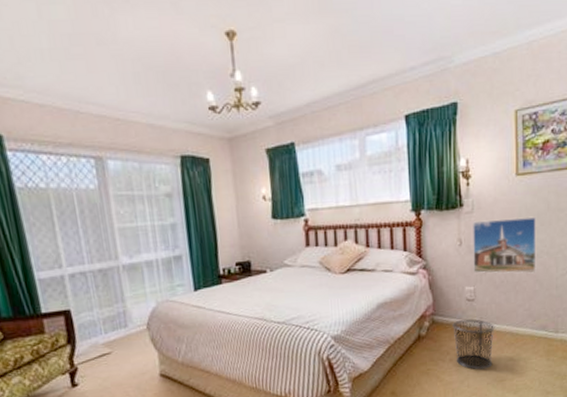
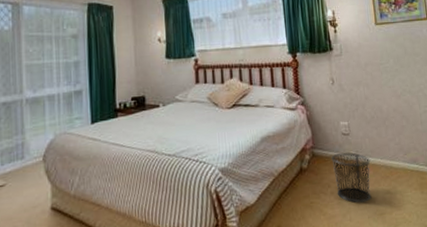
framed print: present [473,217,537,274] -> none [342,60,402,110]

